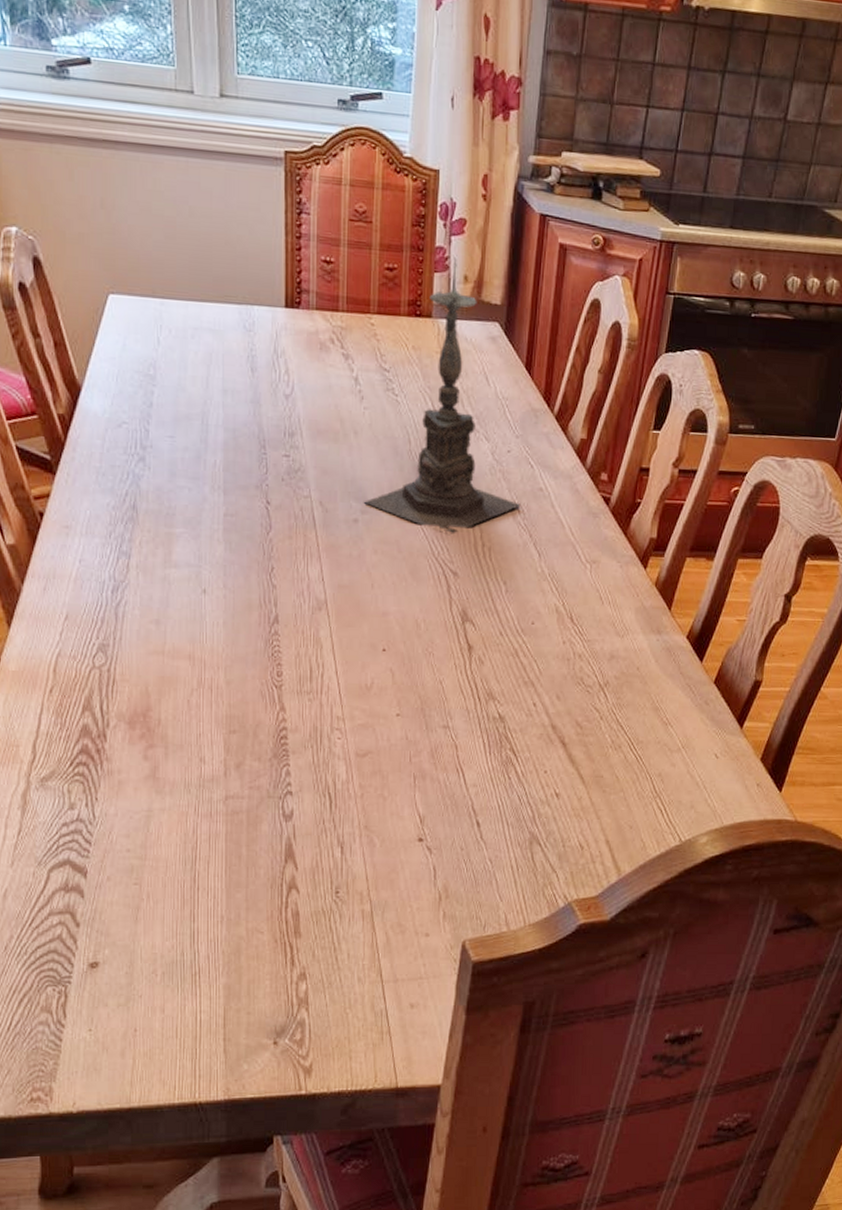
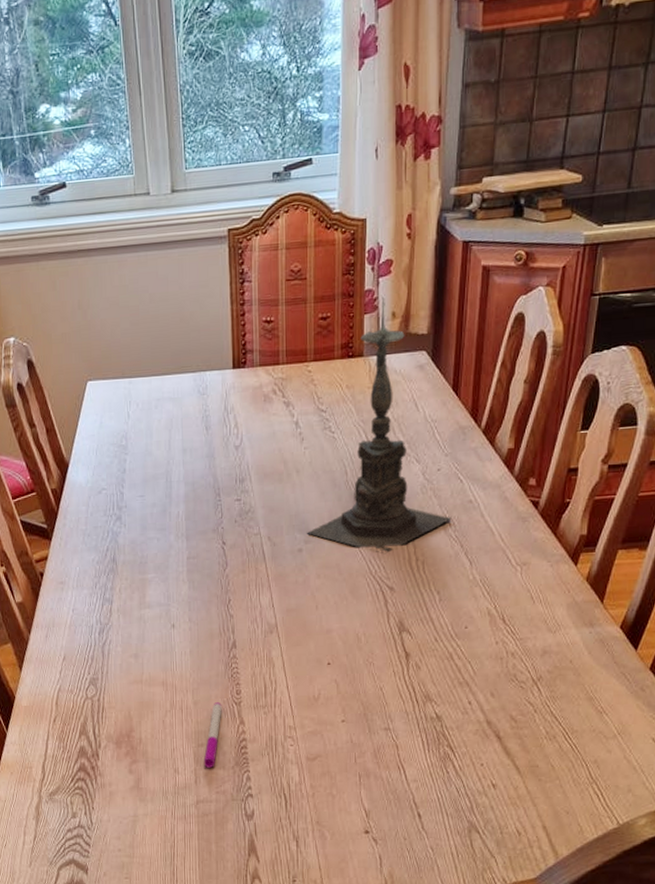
pen: none [235,684,260,759] -> present [203,702,222,768]

